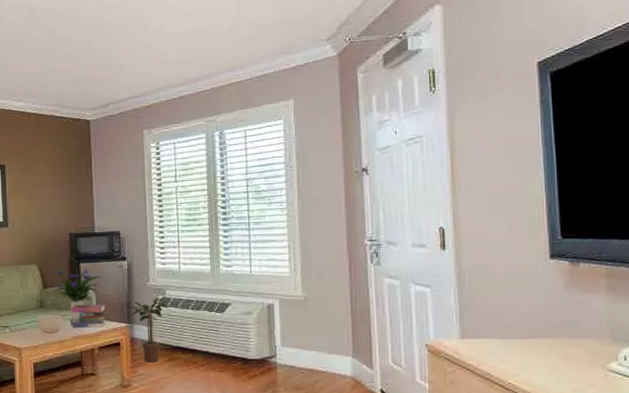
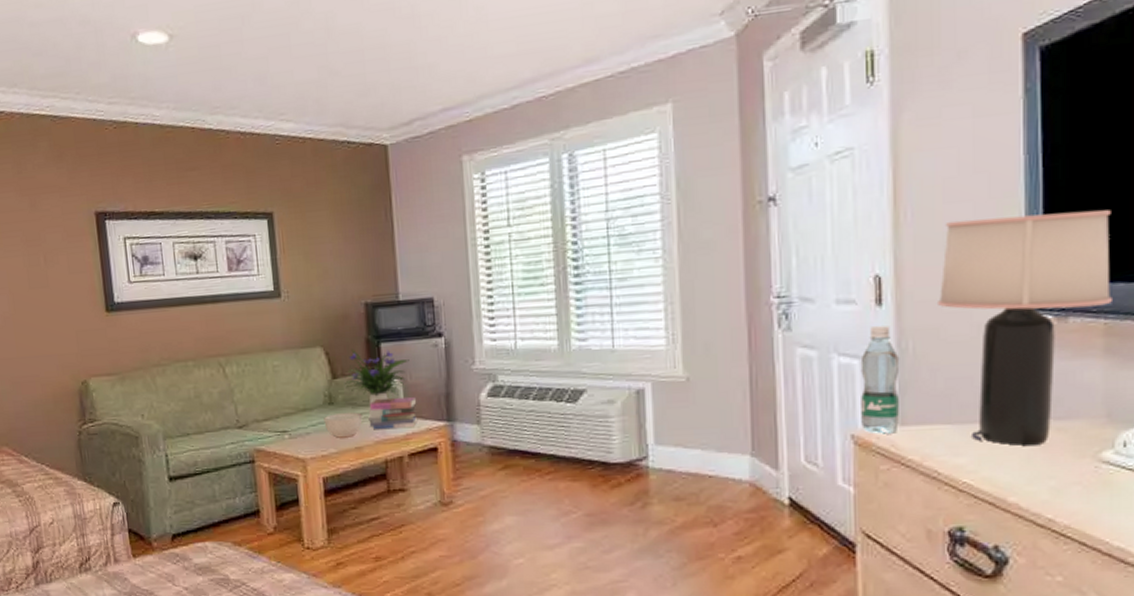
potted plant: present [129,296,172,362] -> none [448,383,506,472]
bottle: none [431,263,460,344] -> present [860,325,900,434]
table lamp: none [485,187,610,356] -> present [938,210,1112,446]

